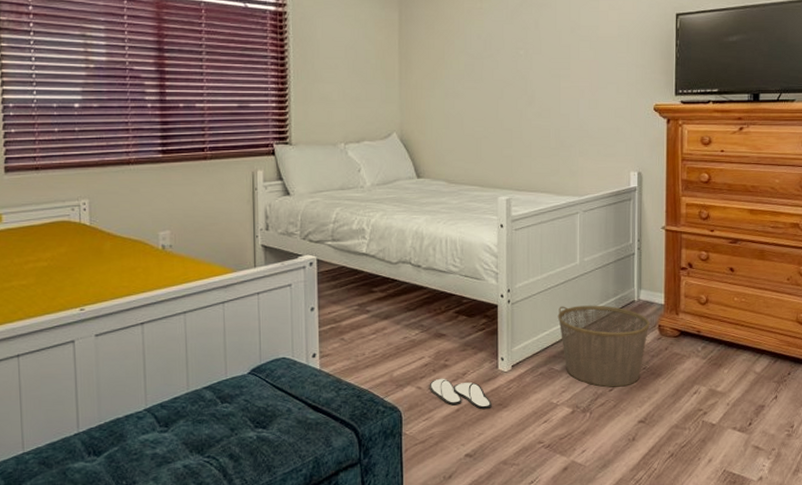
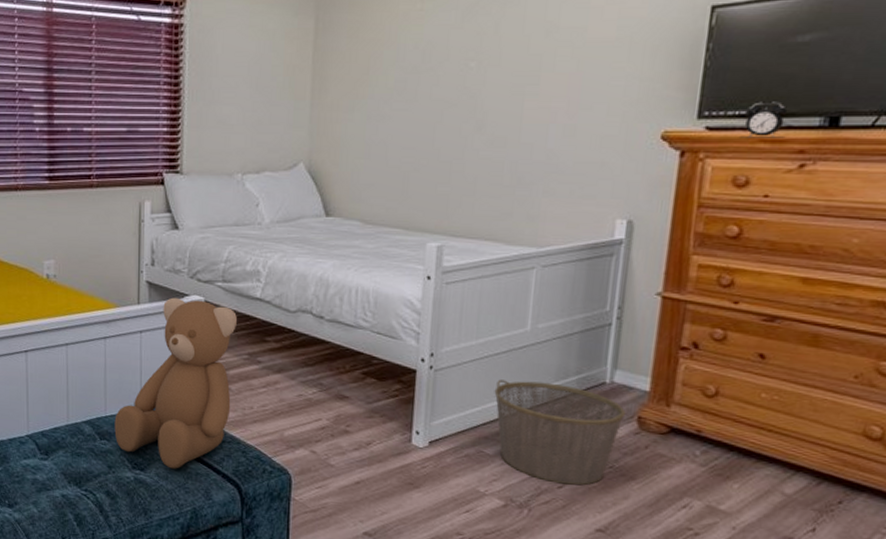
teddy bear: none [235,258,346,422] -> present [114,297,237,469]
slippers: present [429,378,492,409] -> none [325,444,400,486]
alarm clock: none [701,83,730,109] -> present [738,101,788,138]

